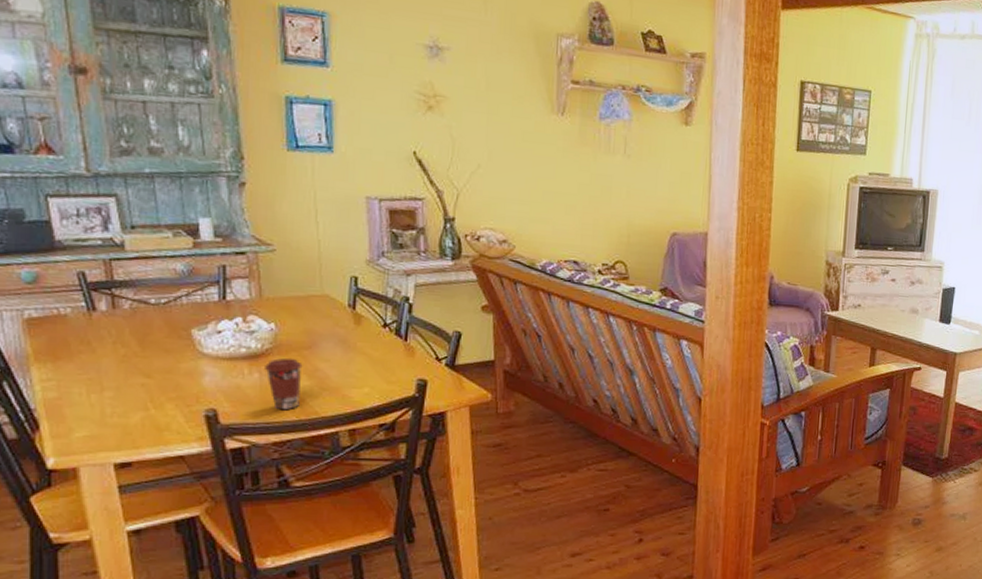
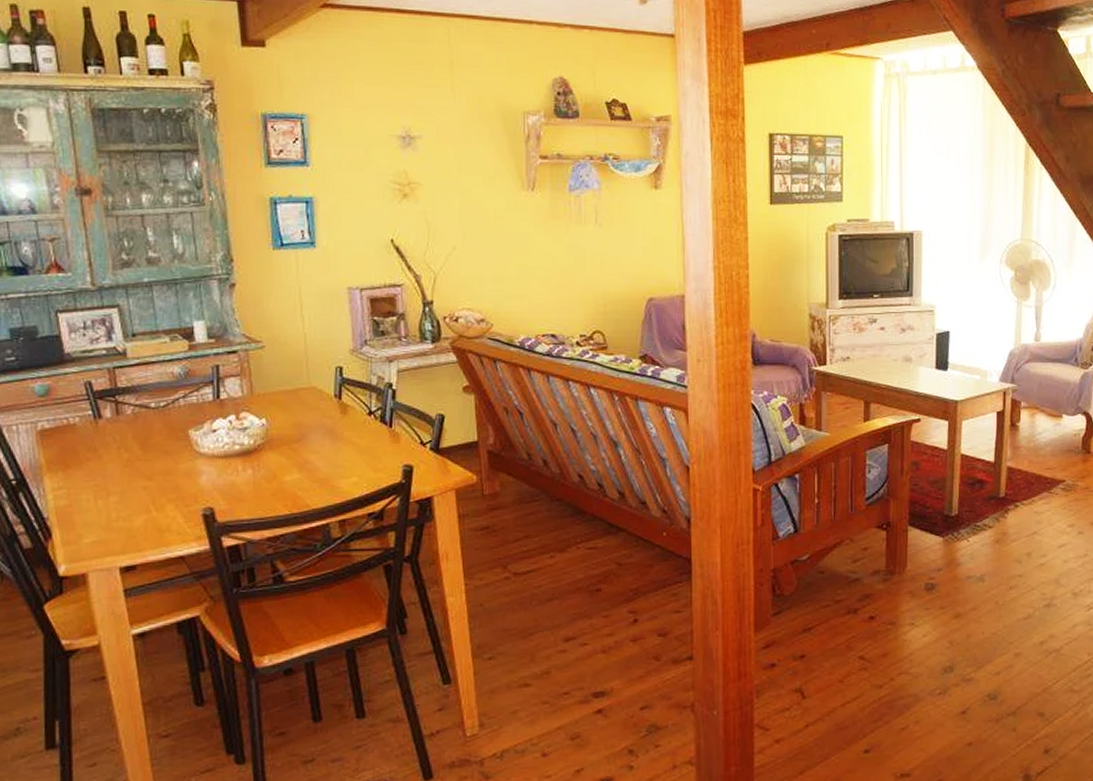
coffee cup: present [265,357,303,410] -> none [258,452,293,505]

